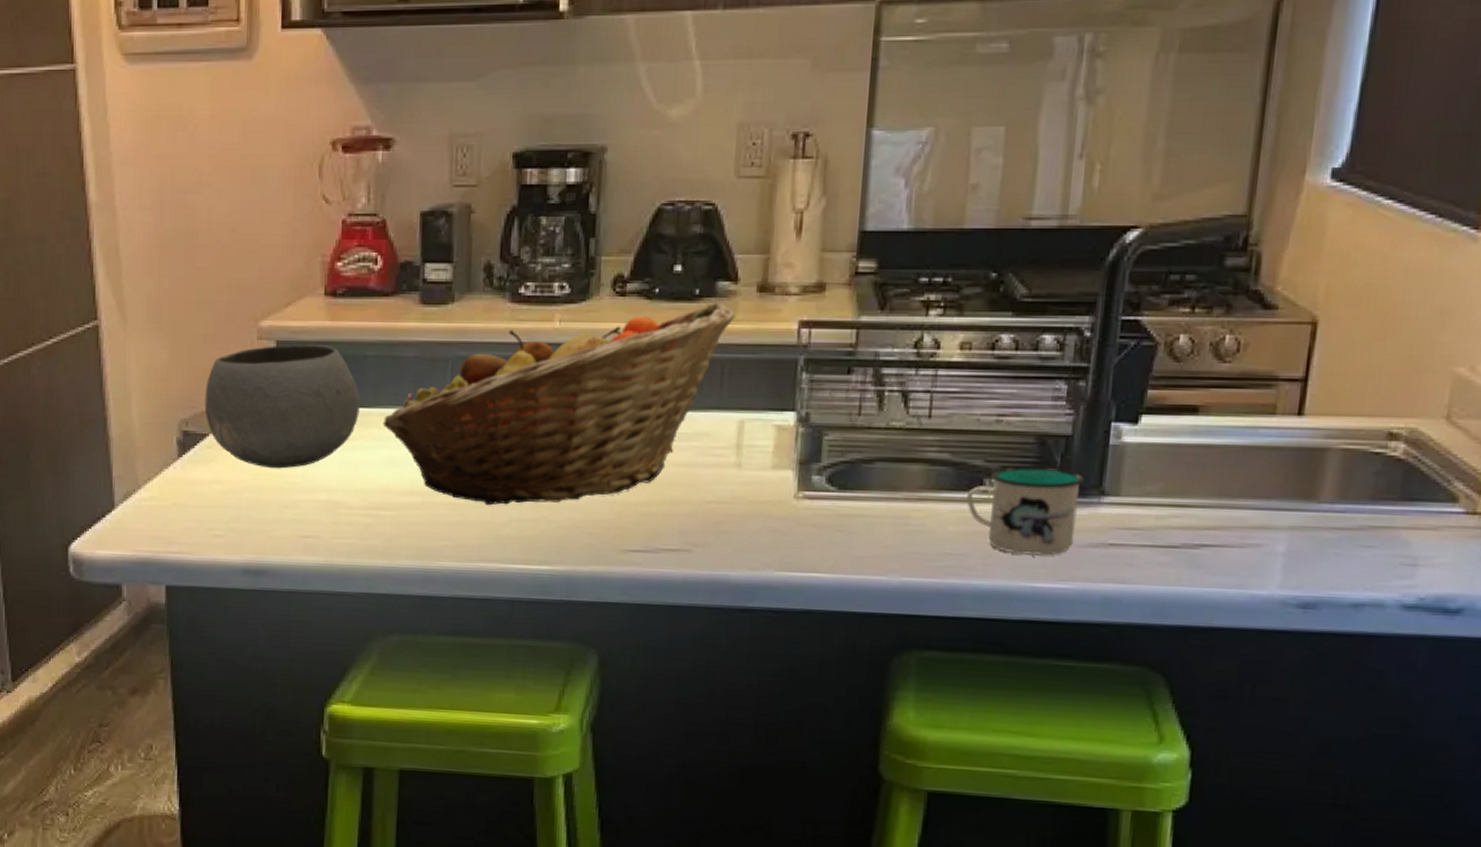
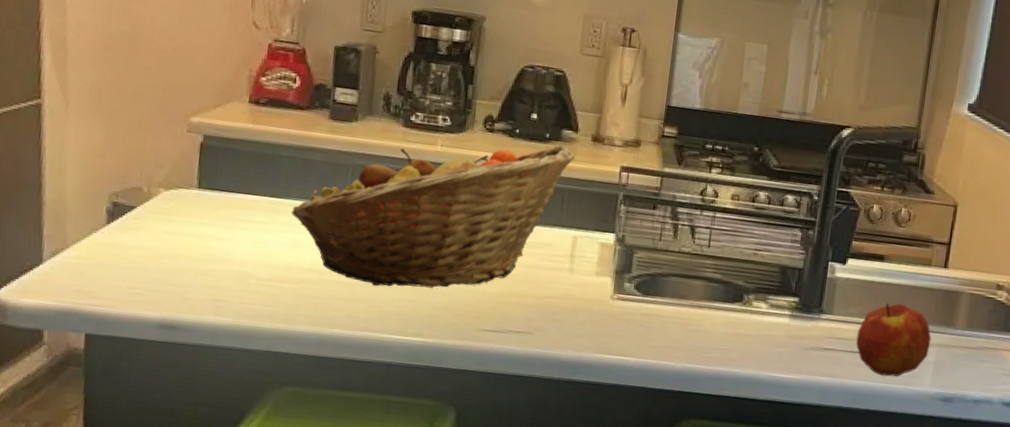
bowl: present [204,345,360,469] -> none [134,138,273,242]
mug: present [966,466,1085,555] -> none [731,287,810,354]
apple: none [1157,472,1279,578] -> present [855,302,931,377]

